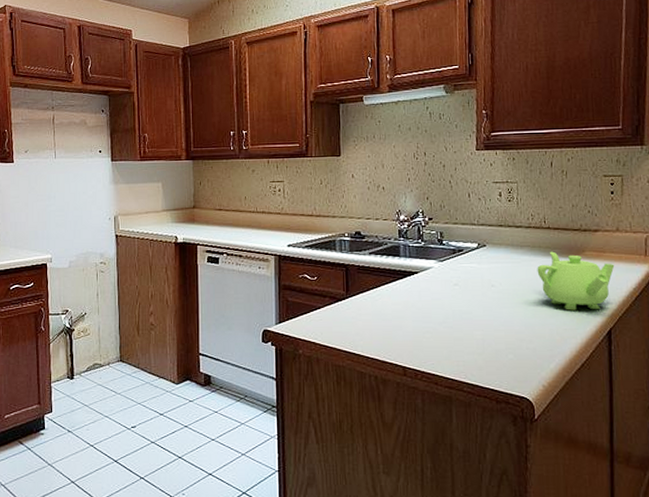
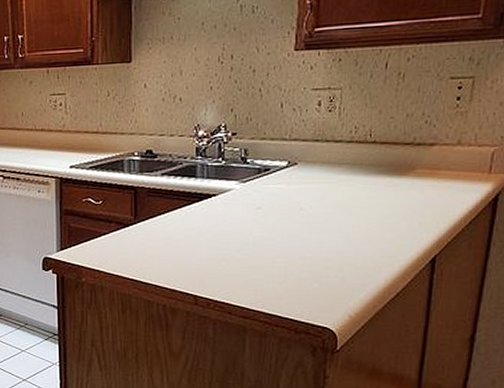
teapot: present [537,251,615,311] -> none [355,169,450,236]

